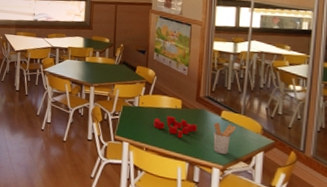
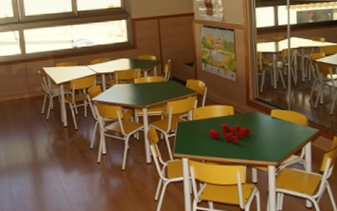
utensil holder: present [213,122,236,155] -> none [265,121,285,152]

